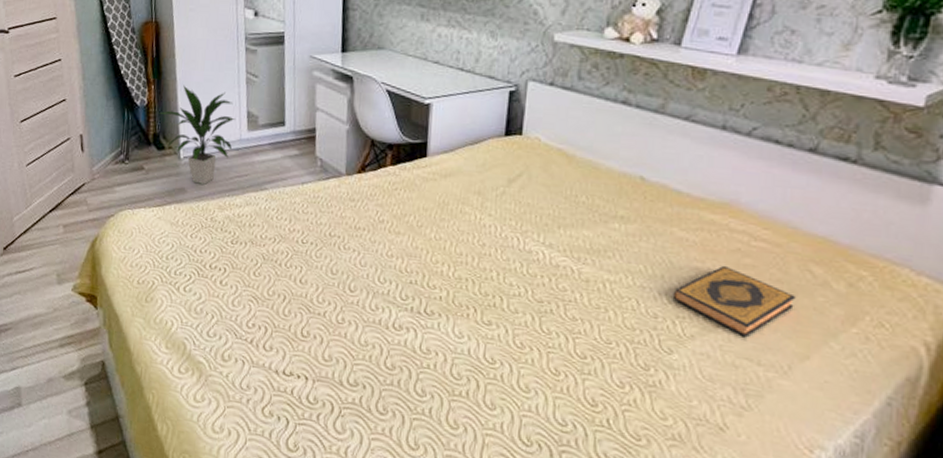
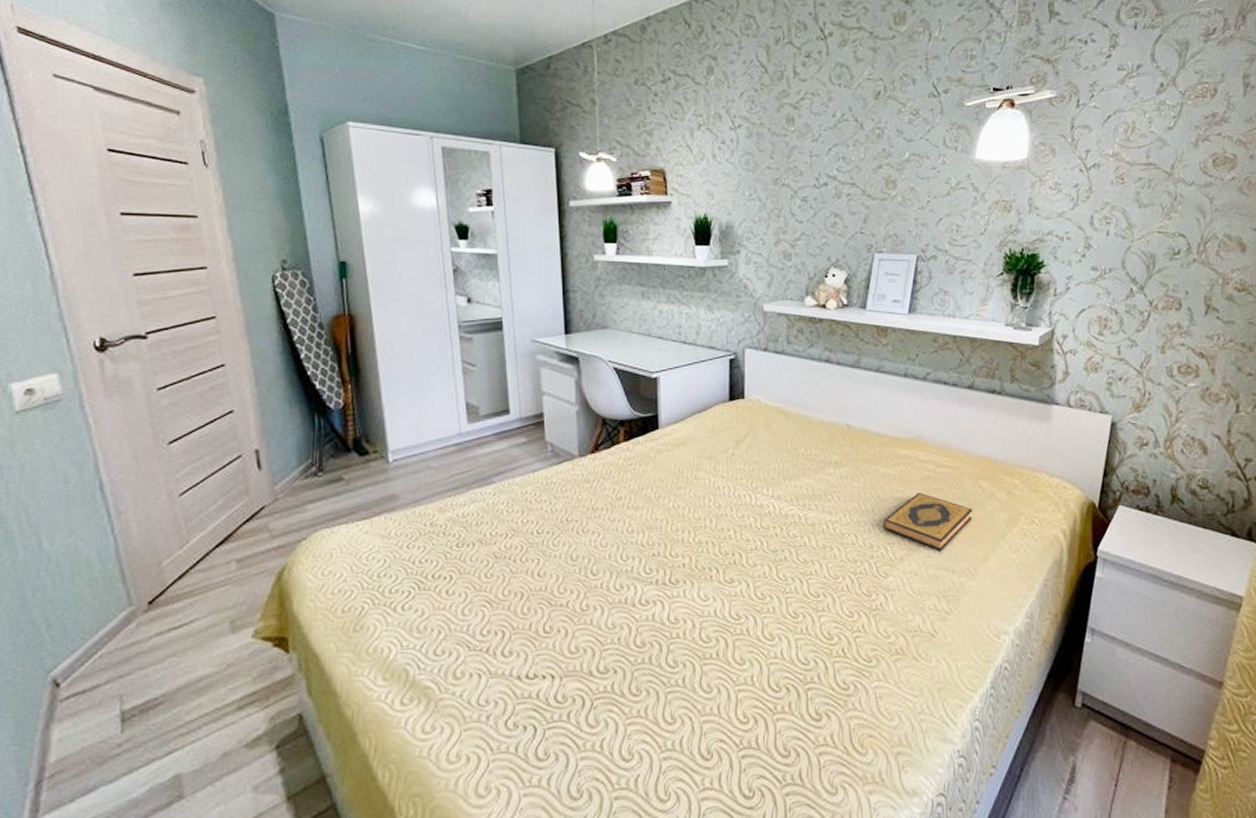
indoor plant: present [159,85,236,185] -> none [359,381,454,488]

